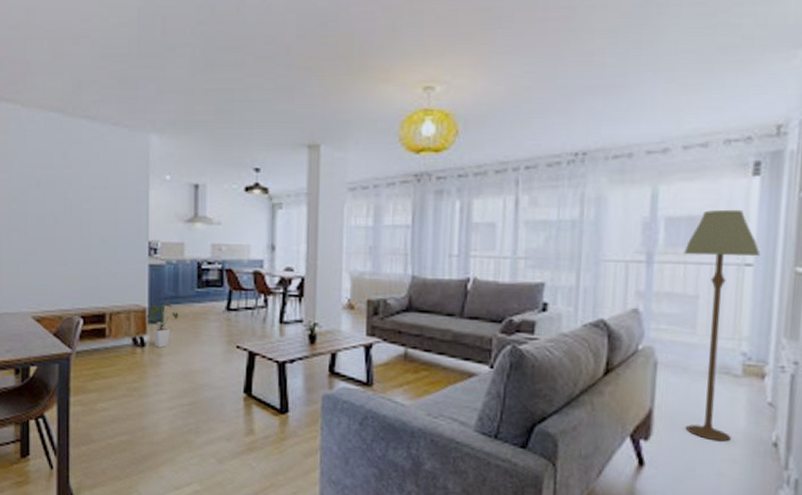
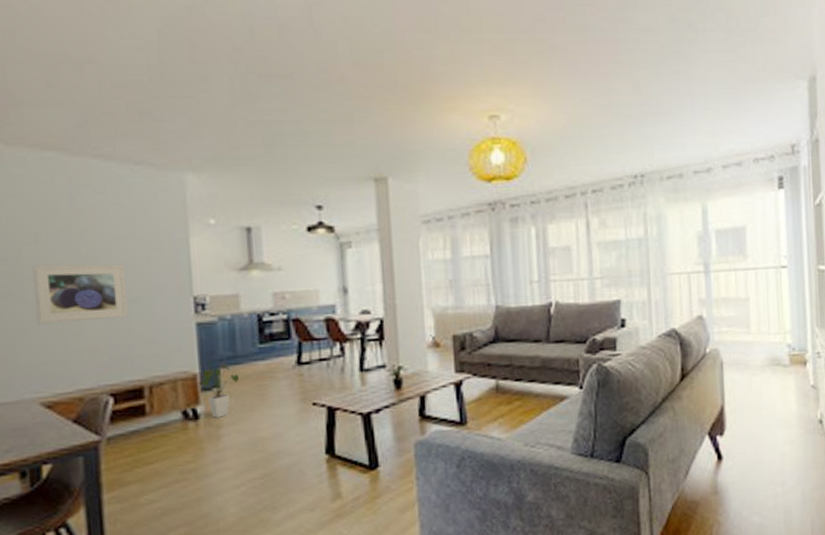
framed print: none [34,205,98,254] -> present [32,264,128,324]
floor lamp: present [684,209,761,442] -> none [733,219,792,427]

